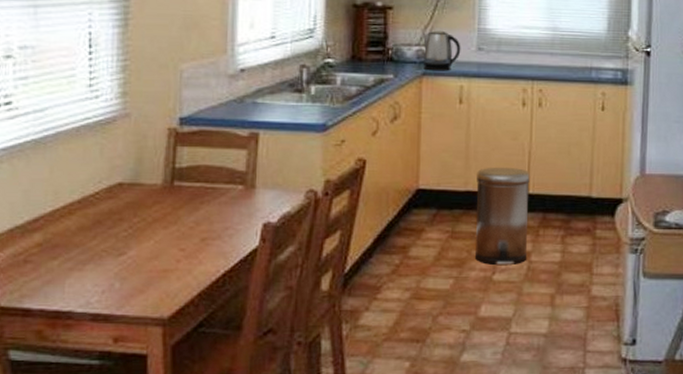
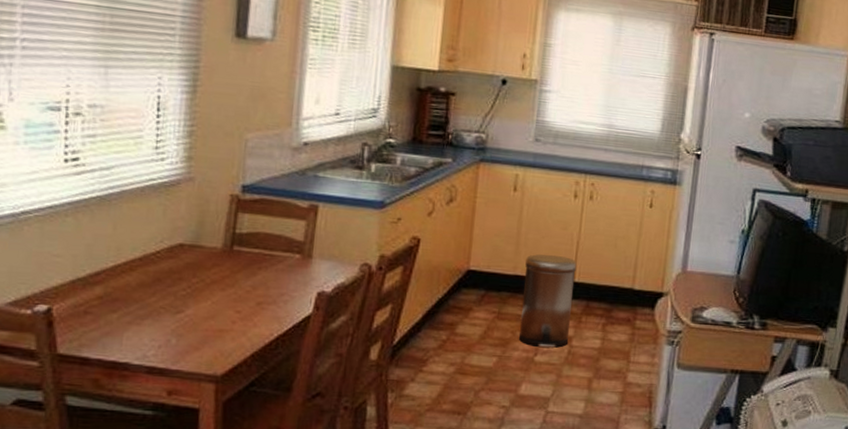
kettle: present [423,30,461,72] -> none [481,119,519,160]

